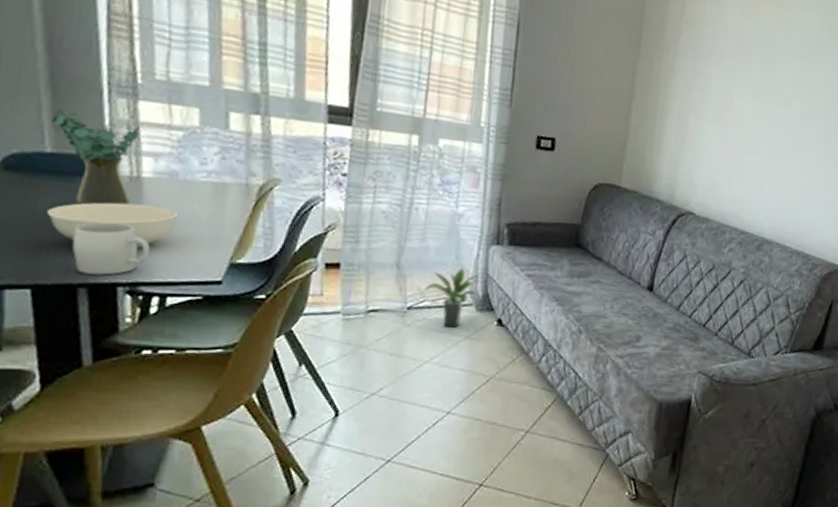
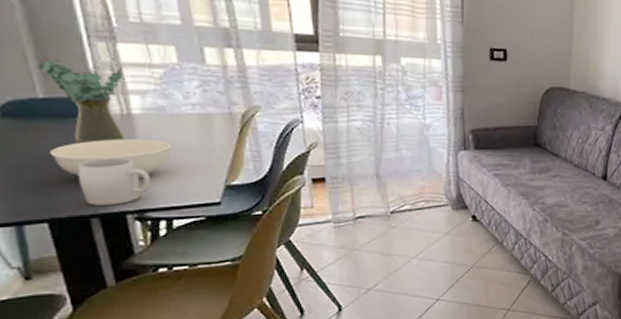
potted plant: present [423,268,480,328] -> none [403,173,454,226]

